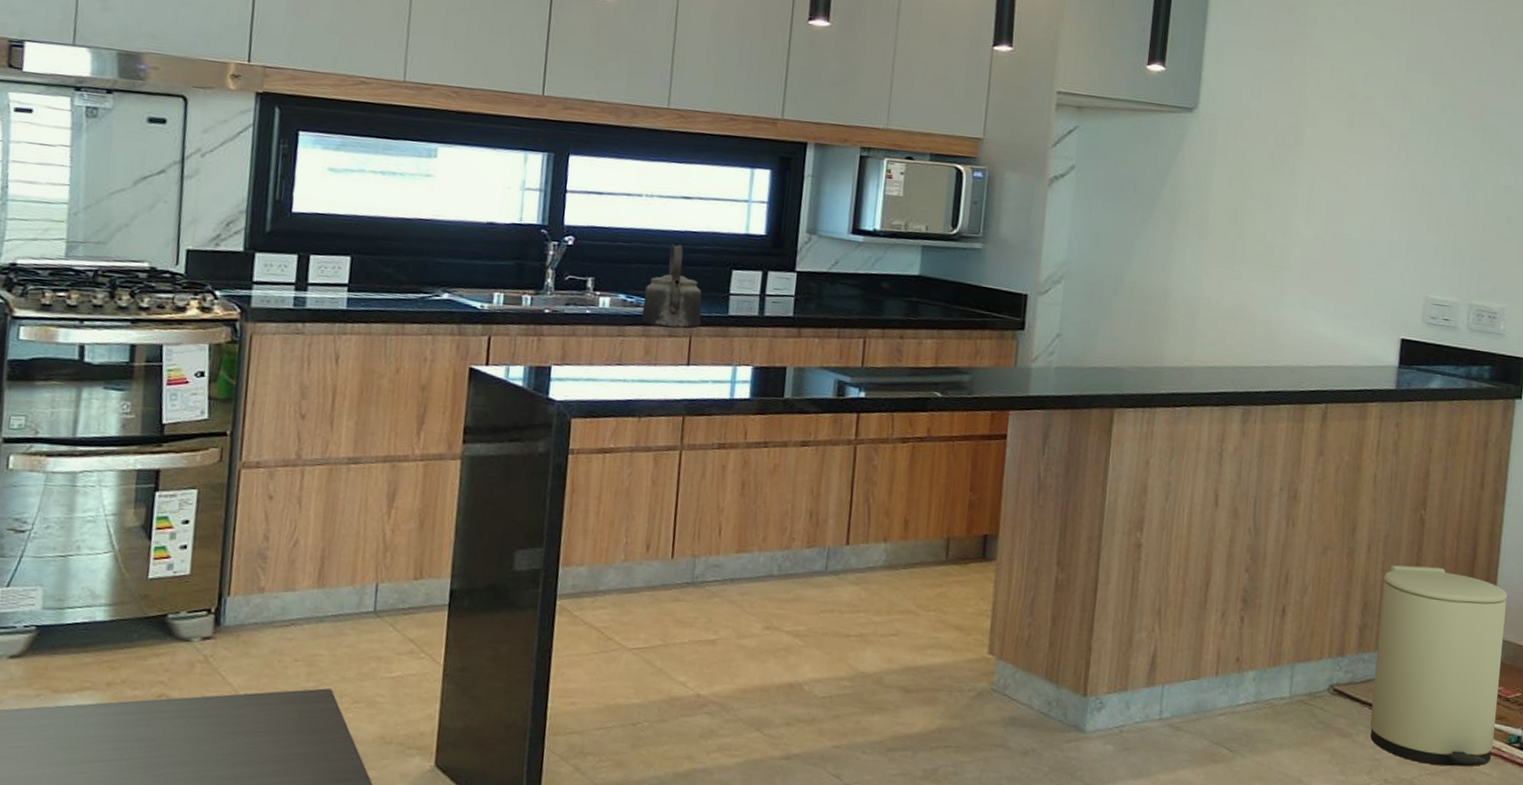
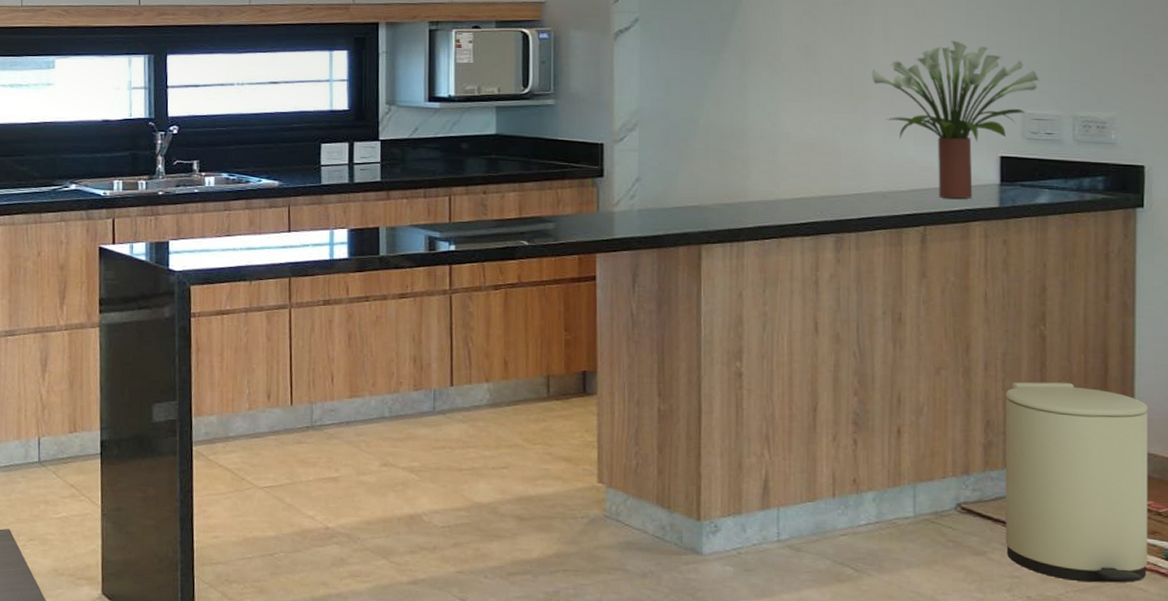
kettle: present [640,244,702,329] -> none [243,125,298,201]
potted plant: none [1292,219,1445,379] -> present [872,40,1041,199]

